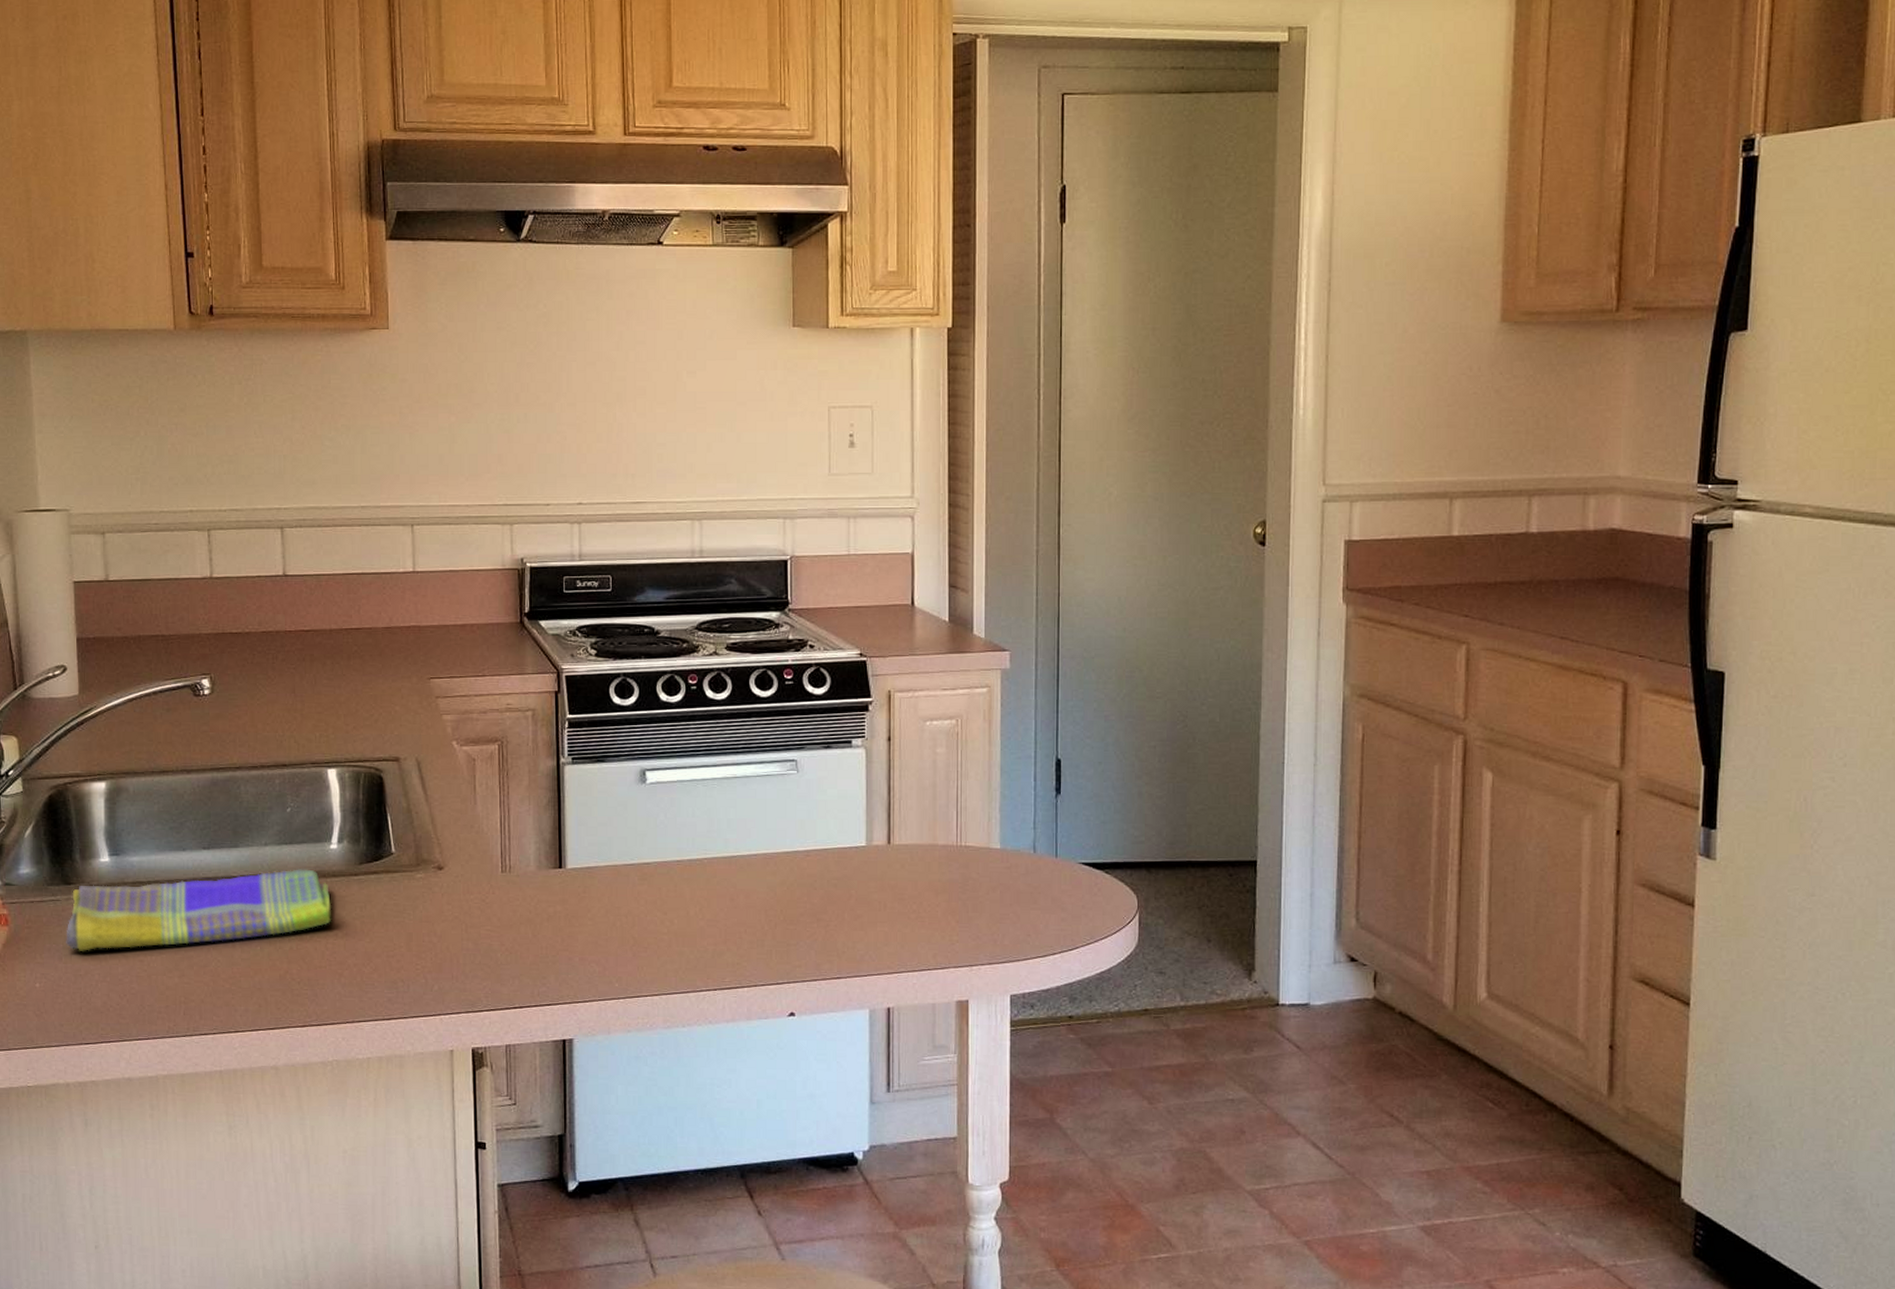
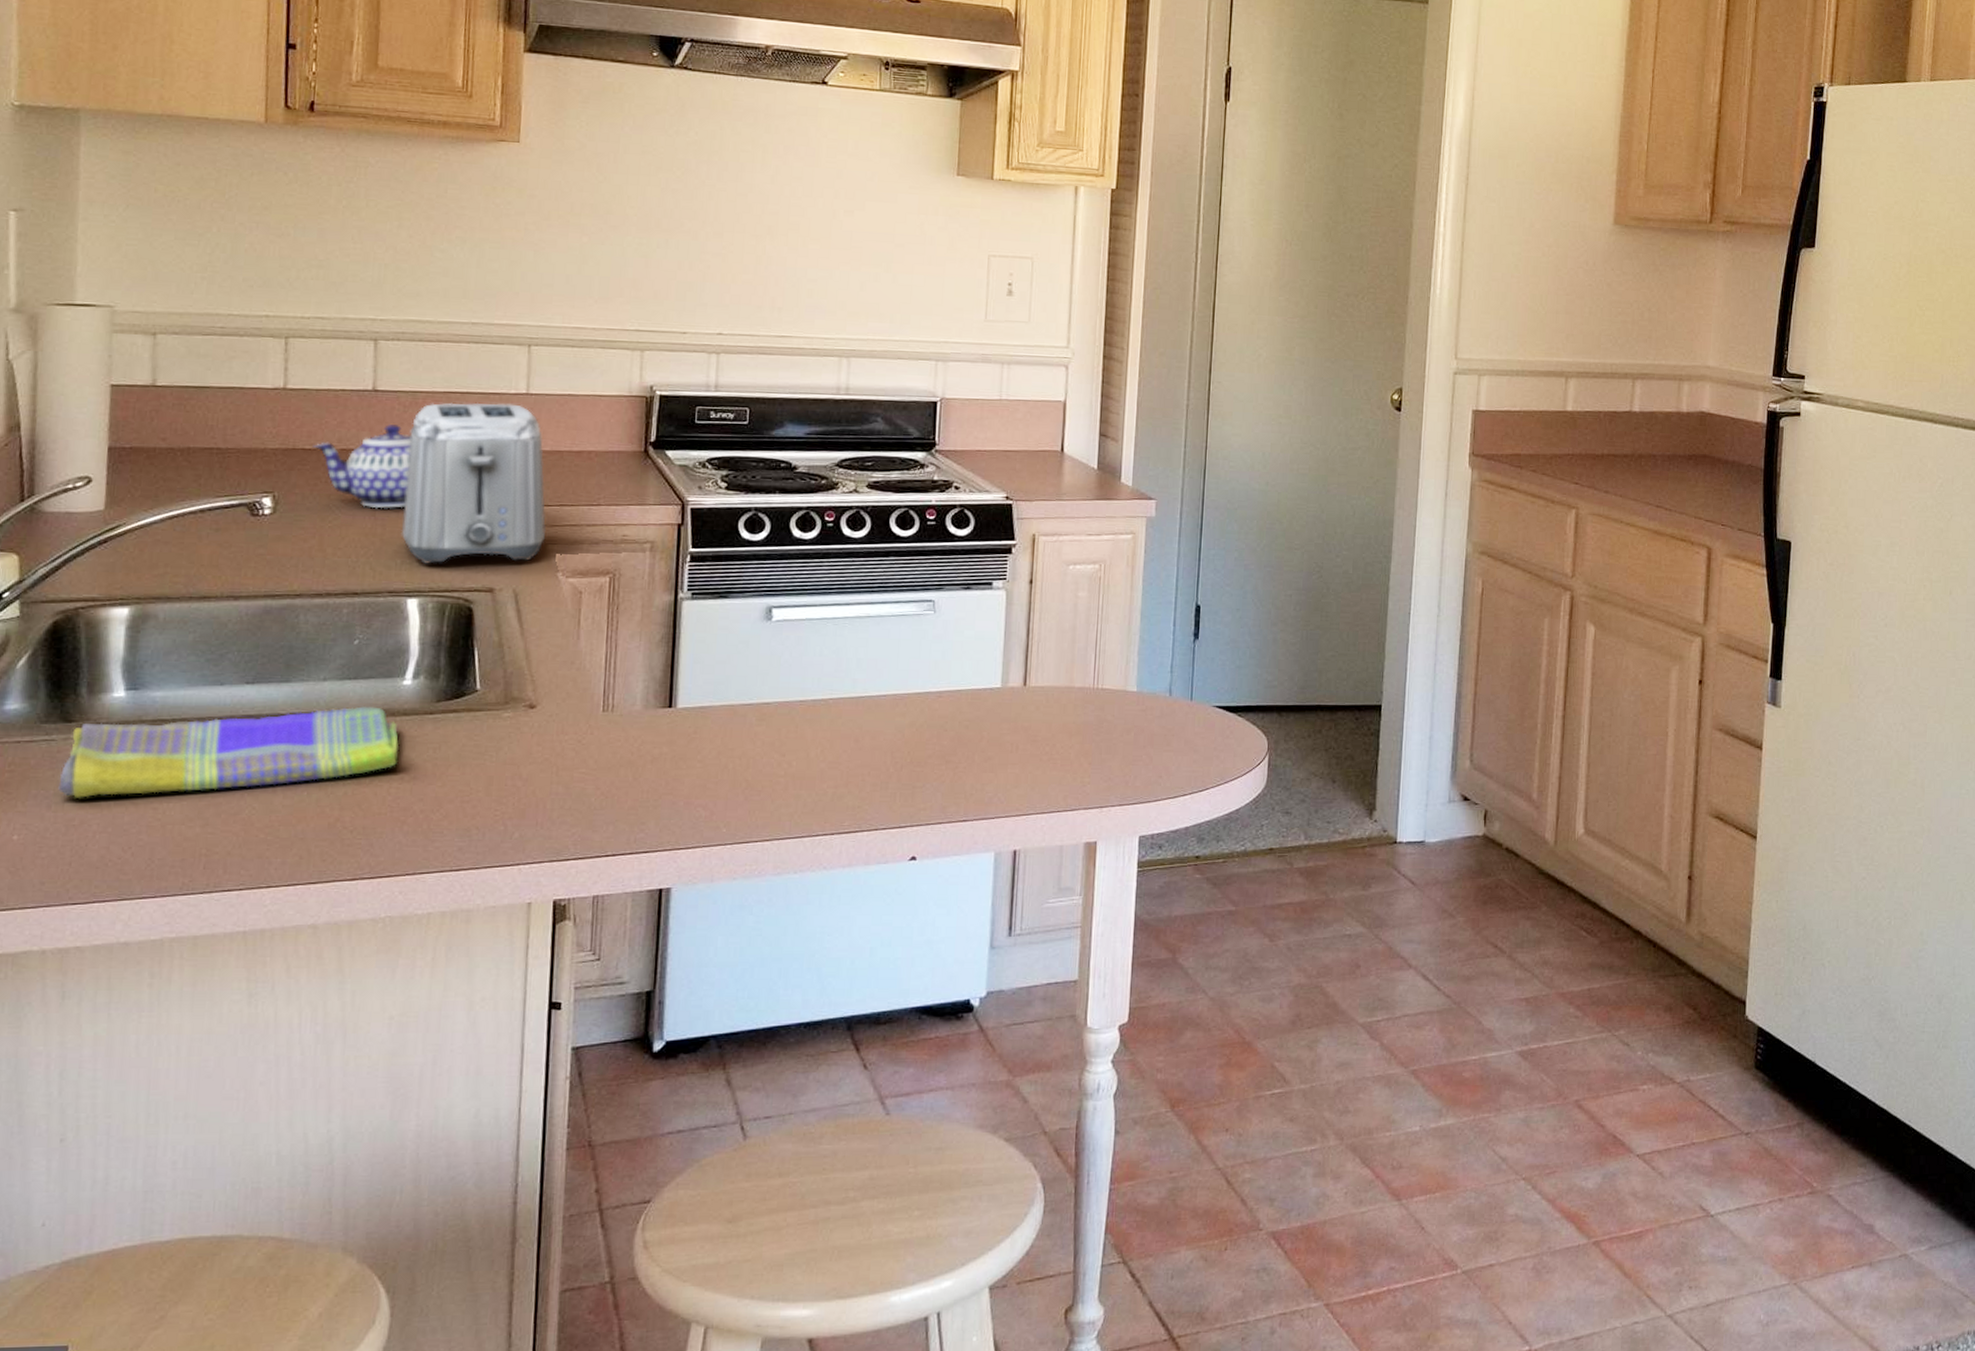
teapot: none [238,607,319,686] -> present [313,424,411,509]
toaster: none [317,582,439,736] -> present [400,402,546,564]

